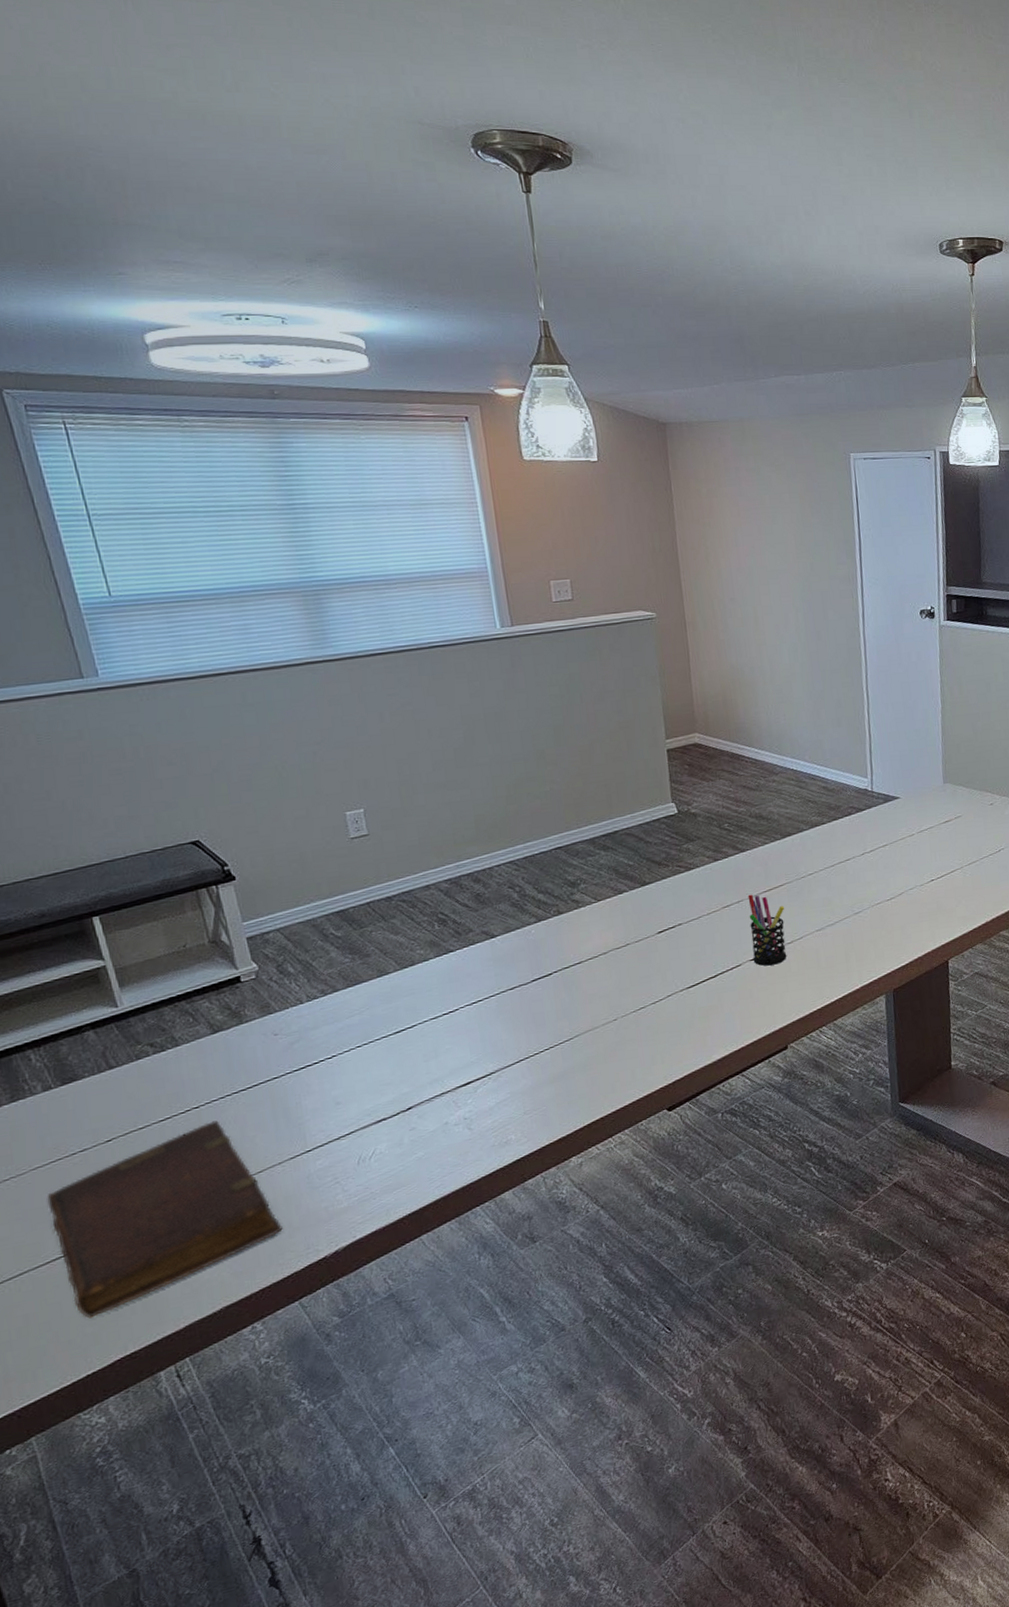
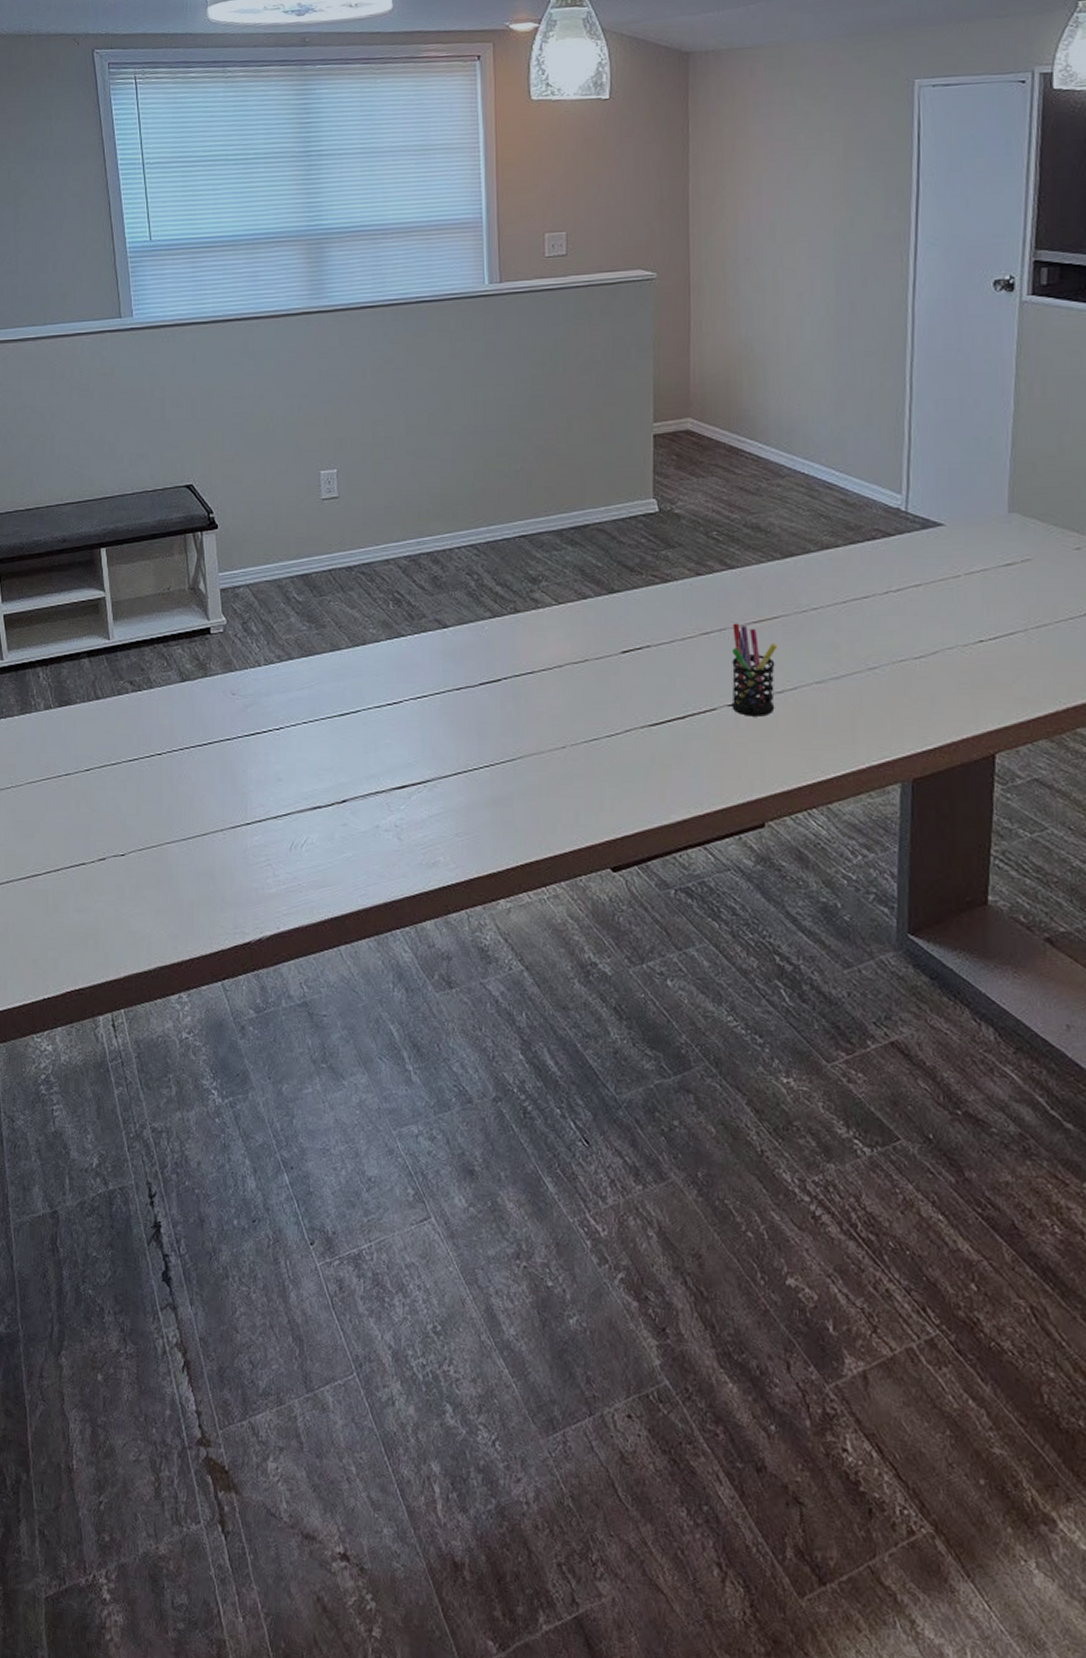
diary: present [47,1120,283,1319] -> none [35,771,217,943]

